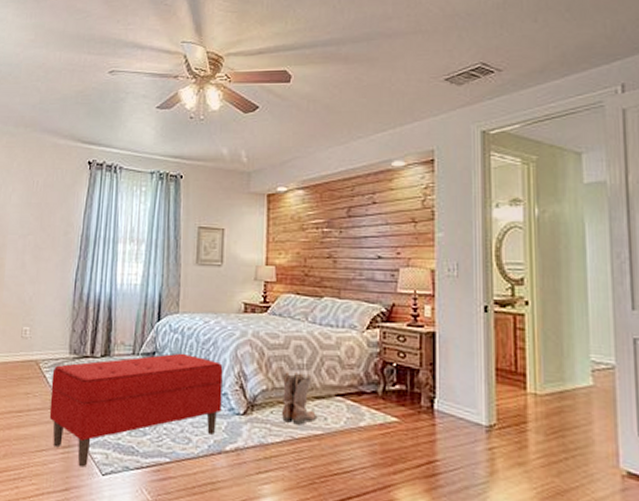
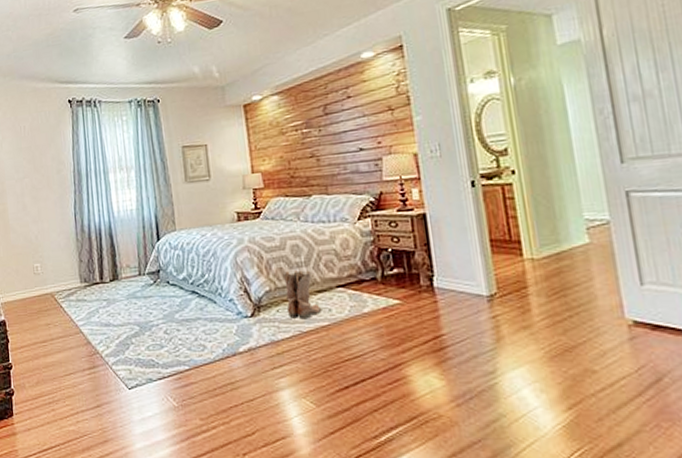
bench: present [49,353,223,467] -> none [67,267,230,385]

